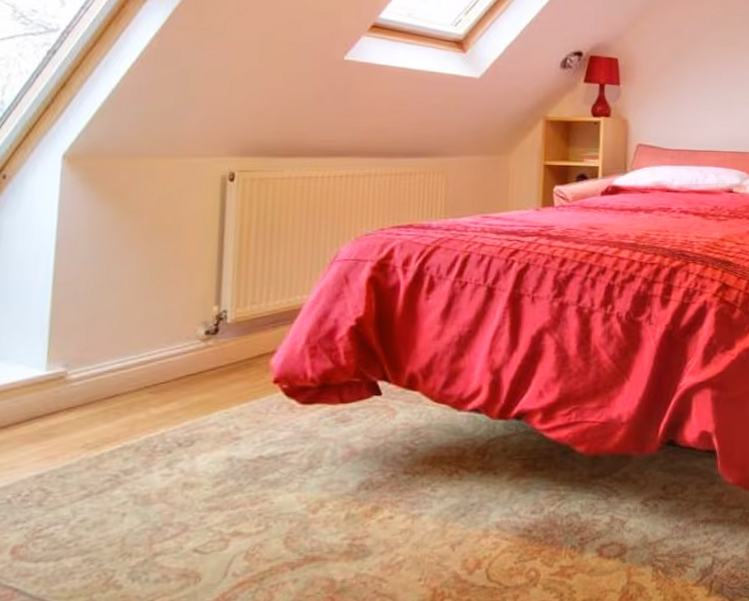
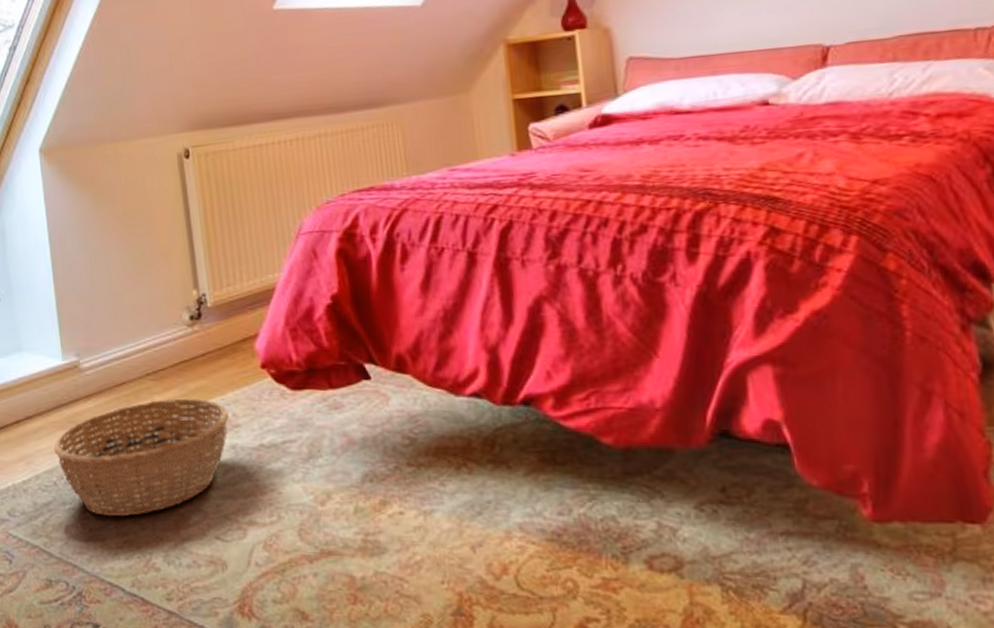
basket: none [14,412,231,535] -> present [53,399,230,517]

